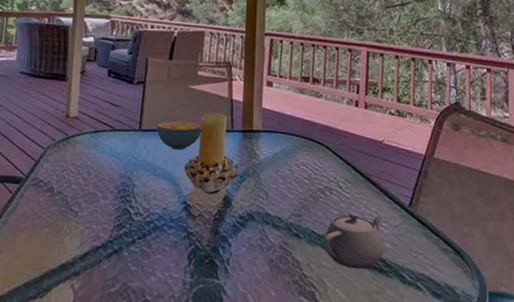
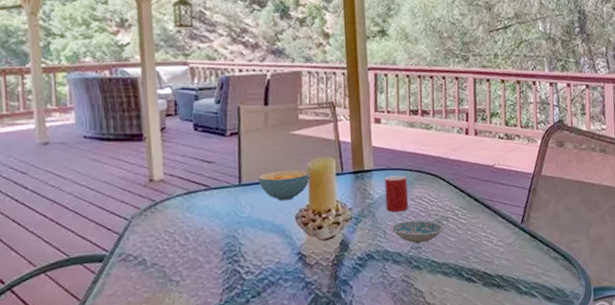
cup: none [270,138,294,176] -> present [384,175,409,213]
ceramic bowl: none [273,186,327,212] -> present [391,220,444,244]
teapot: present [323,212,384,269] -> none [443,234,501,289]

